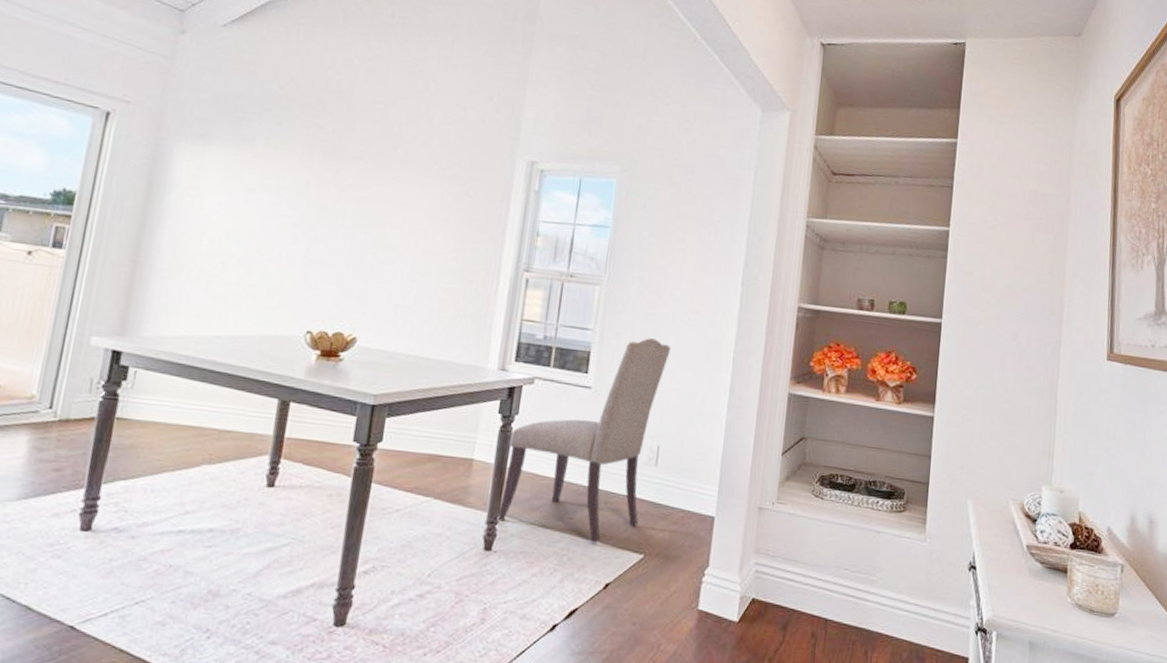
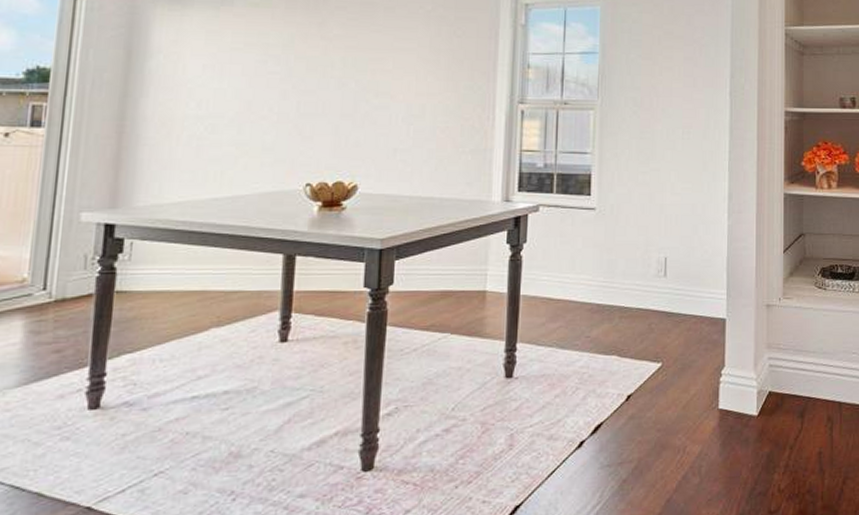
chair: present [498,338,671,542] -> none [516,155,668,357]

